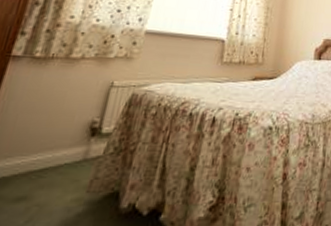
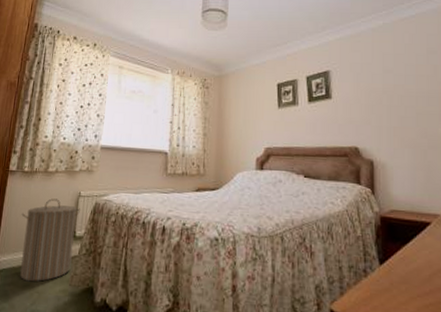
laundry hamper: none [12,89,111,193] -> present [20,198,80,282]

